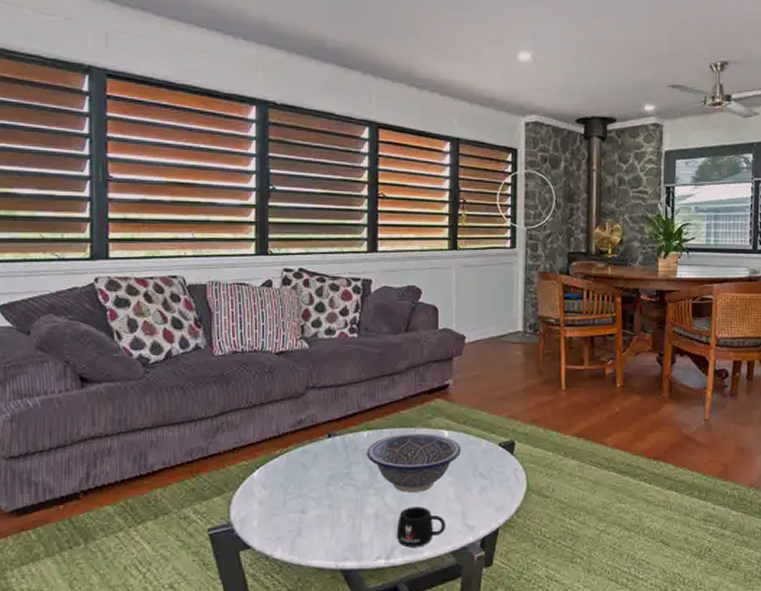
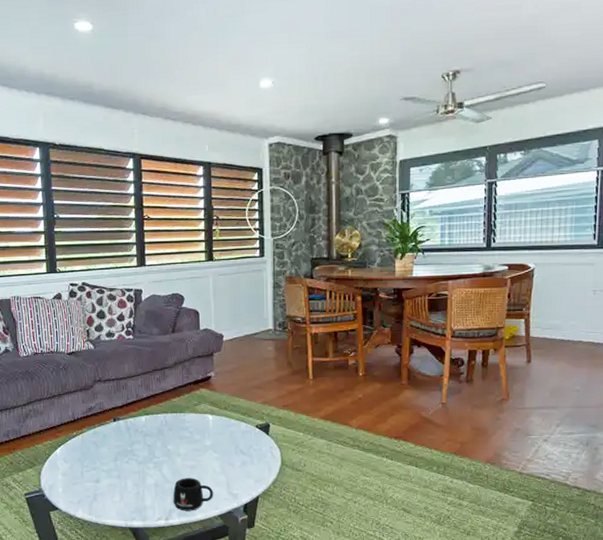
decorative bowl: present [366,433,461,492] -> none [145,417,224,466]

